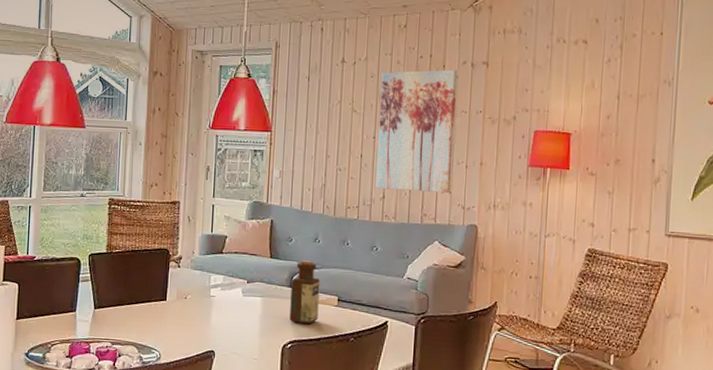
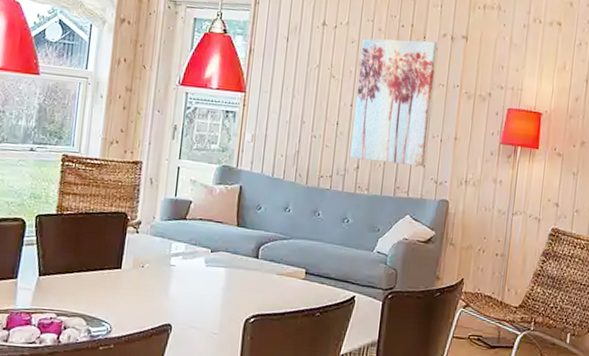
bottle: present [289,260,320,324] -> none [254,230,288,297]

